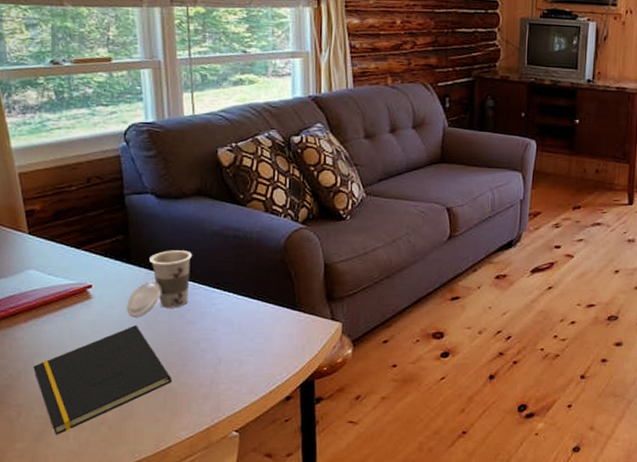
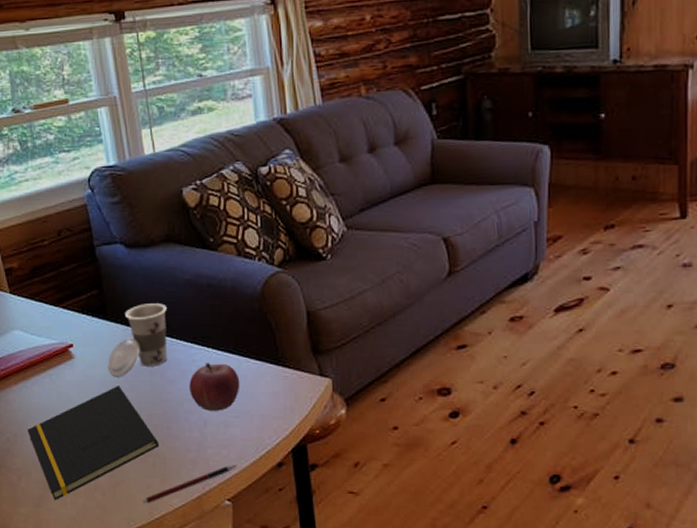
pen: none [150,398,247,436] -> present [142,464,237,504]
fruit: none [207,305,257,350] -> present [189,362,240,411]

